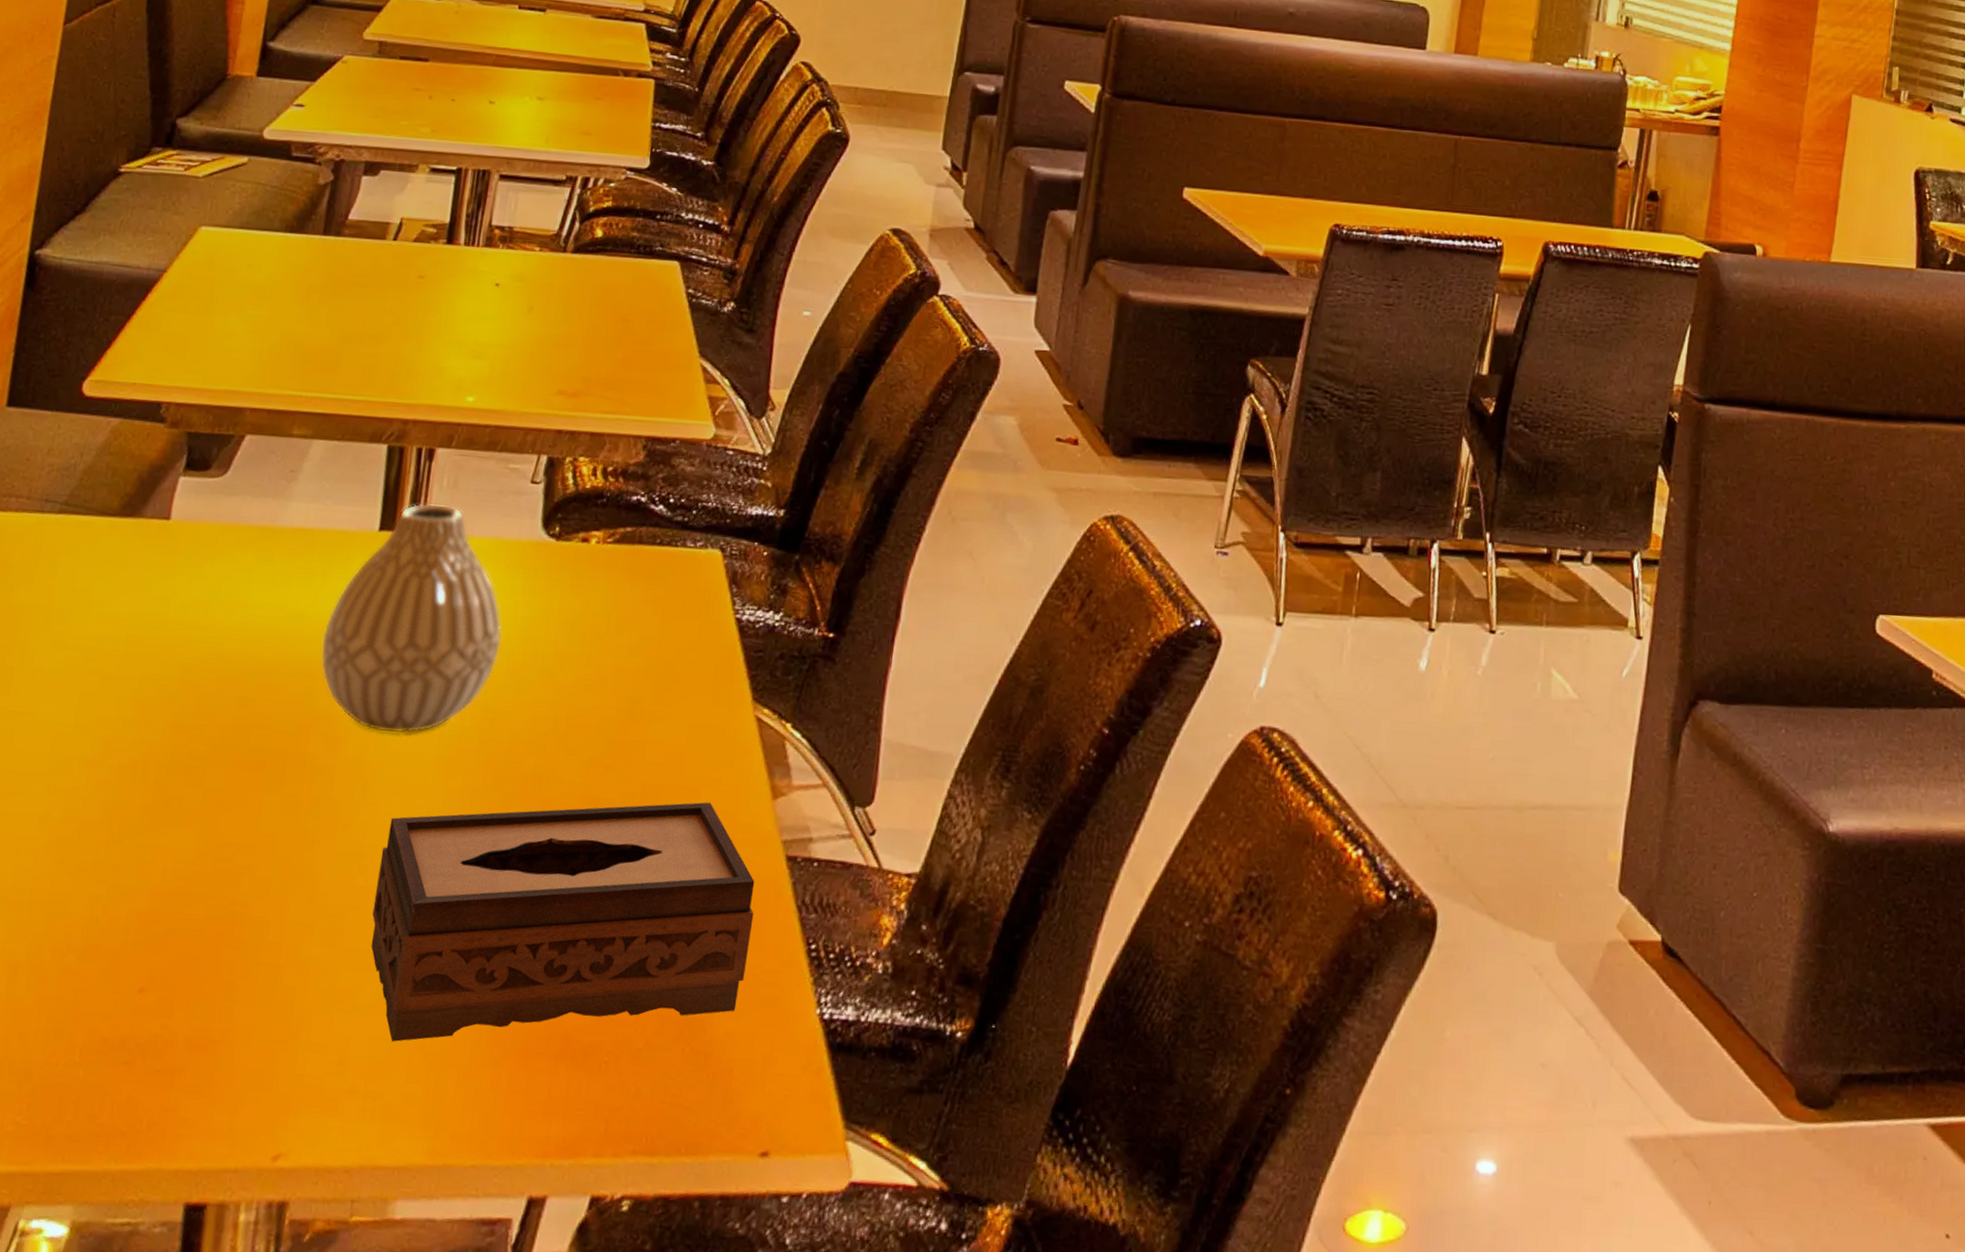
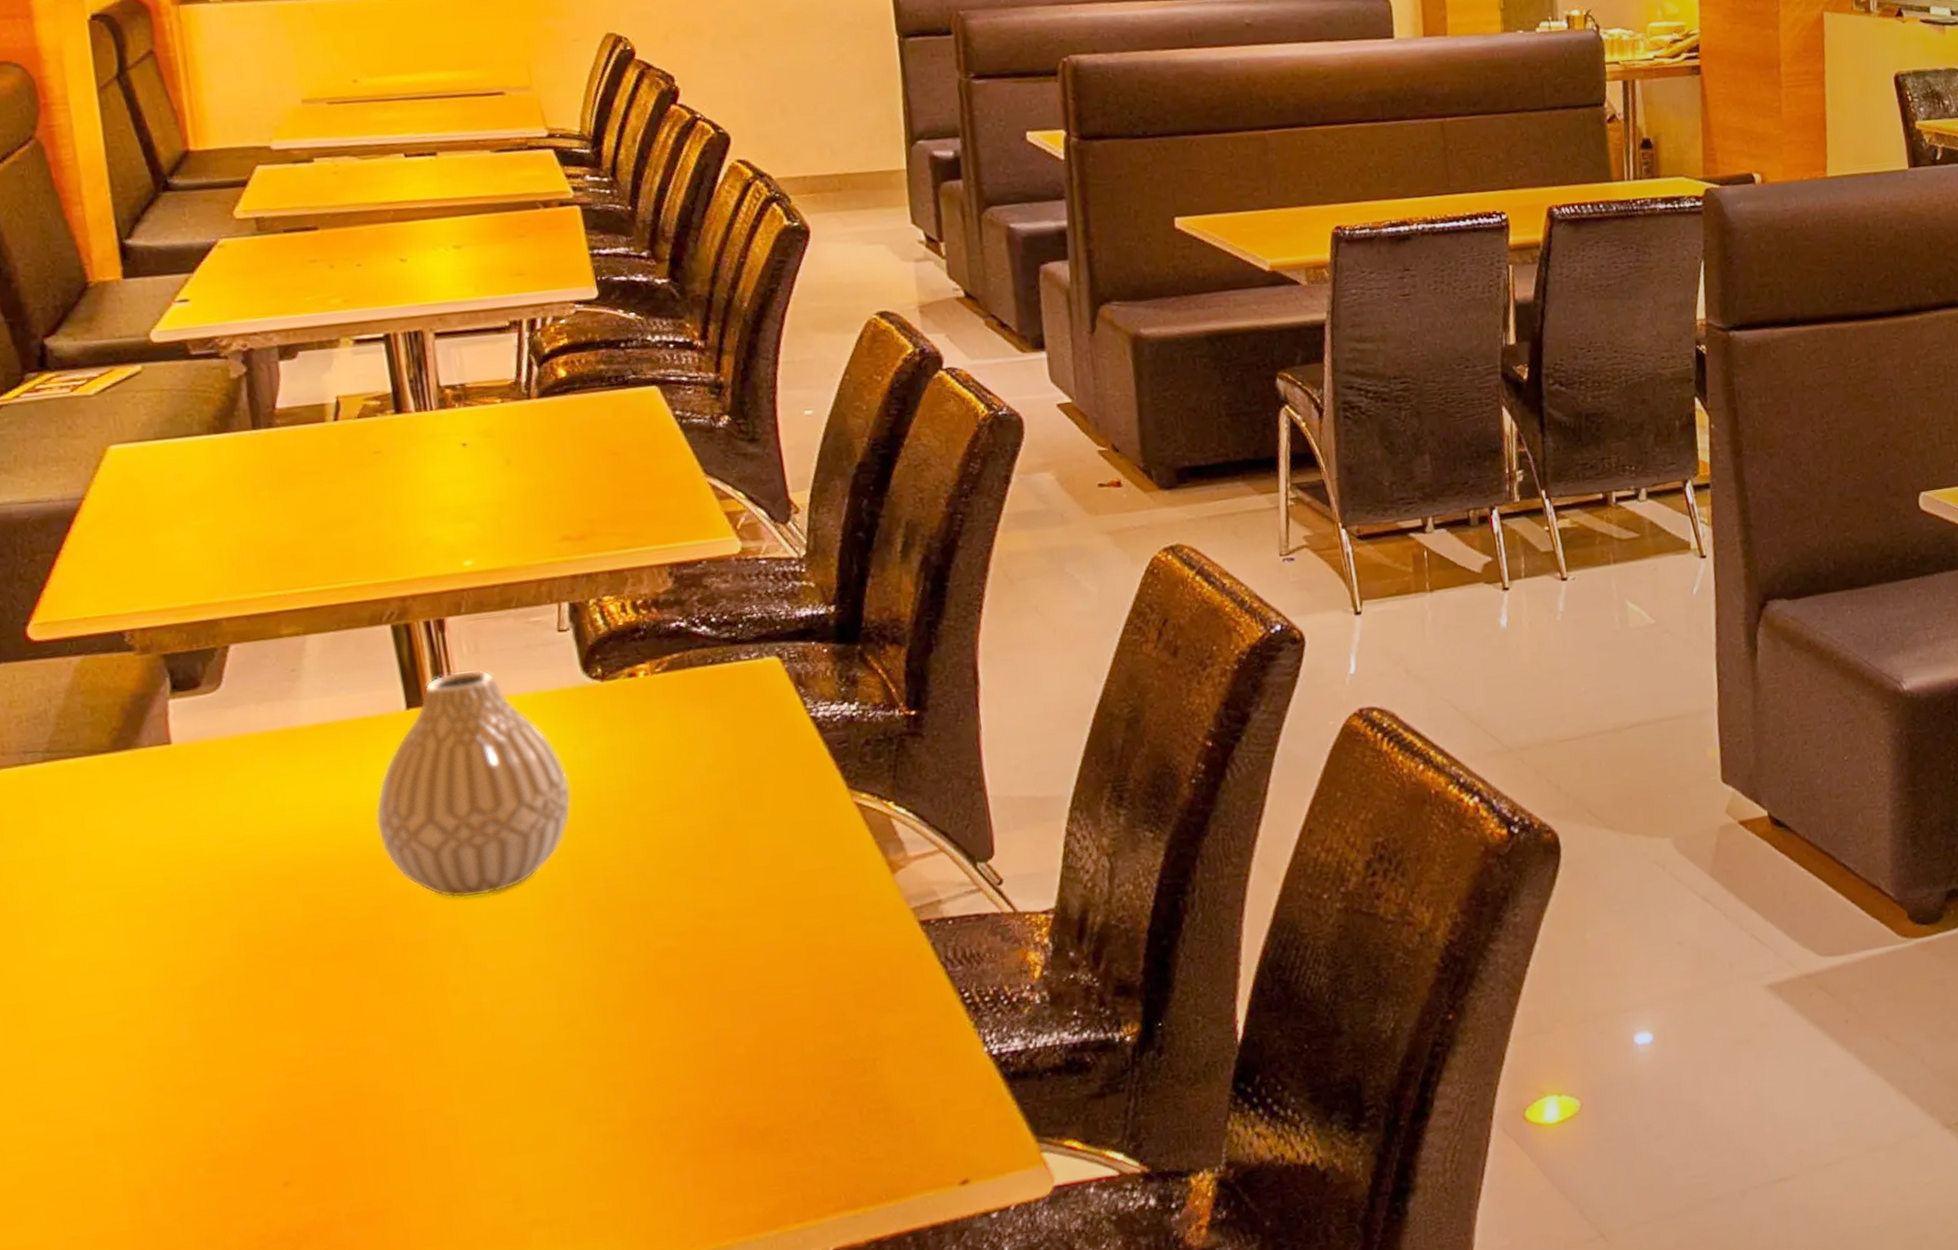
tissue box: present [371,802,755,1042] -> none [501,889,906,1170]

